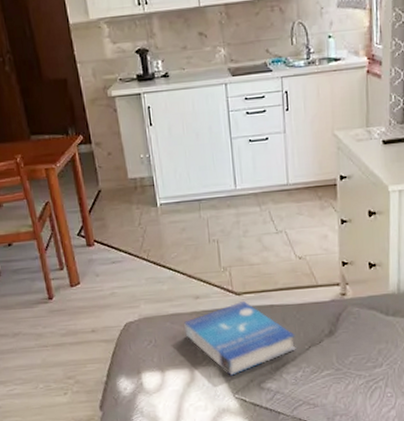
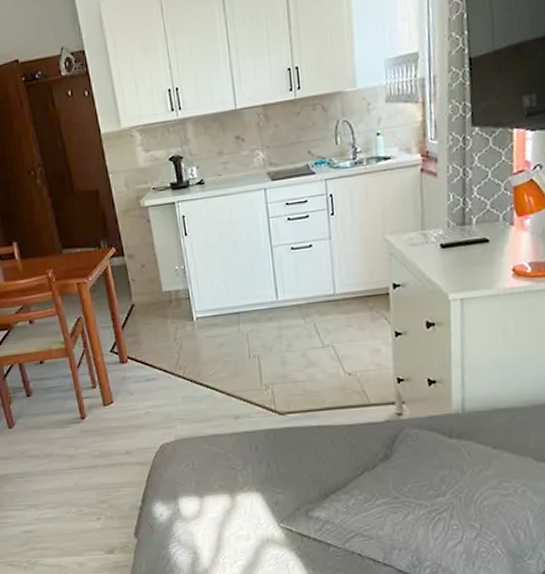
book: present [184,301,296,376] -> none [223,422,347,503]

